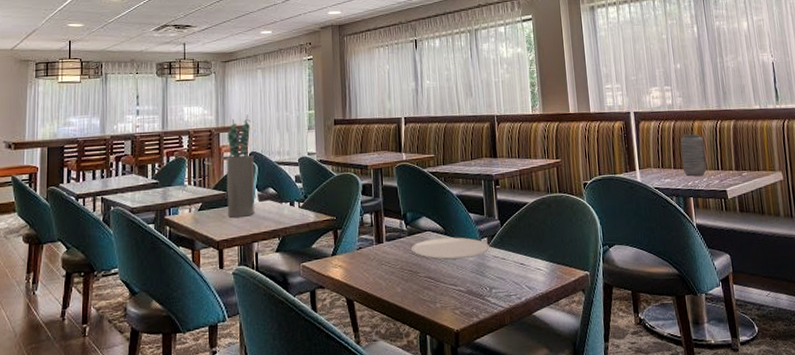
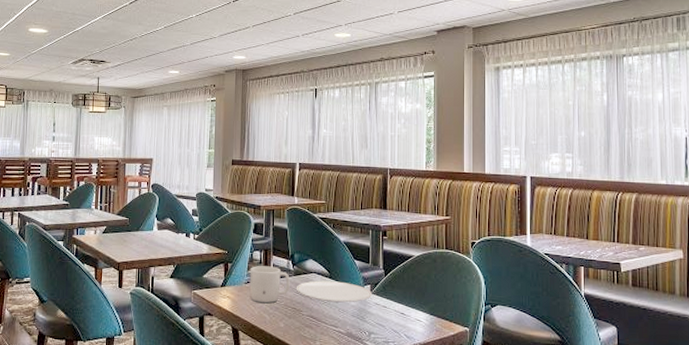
vase: present [226,114,255,219] -> none [128,148,156,244]
mug: none [361,228,406,269] -> present [249,266,291,304]
vase: present [680,134,707,177] -> none [576,203,601,247]

